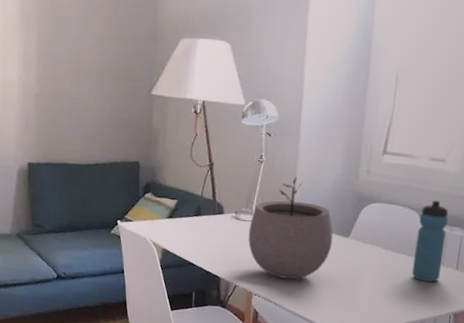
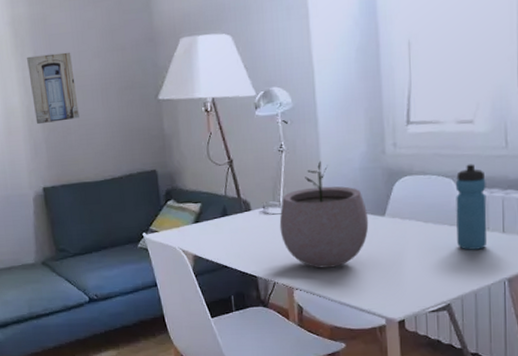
wall art: none [30,34,74,102] -> present [27,52,80,125]

